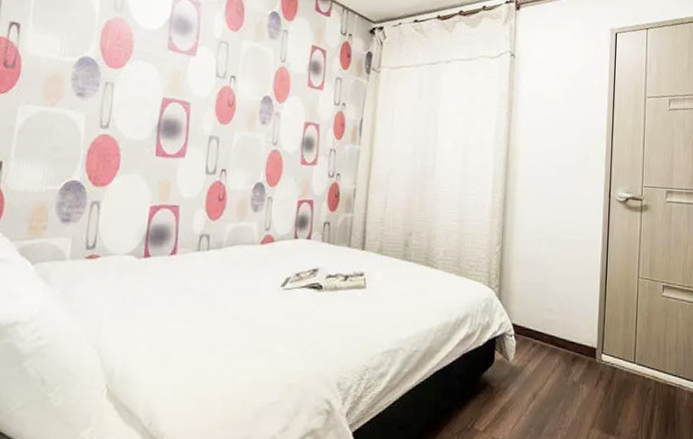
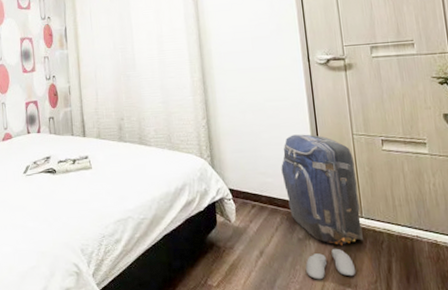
suitcase: none [567,272,636,391] -> present [281,134,363,245]
slippers: none [574,394,622,427] -> present [305,248,356,280]

